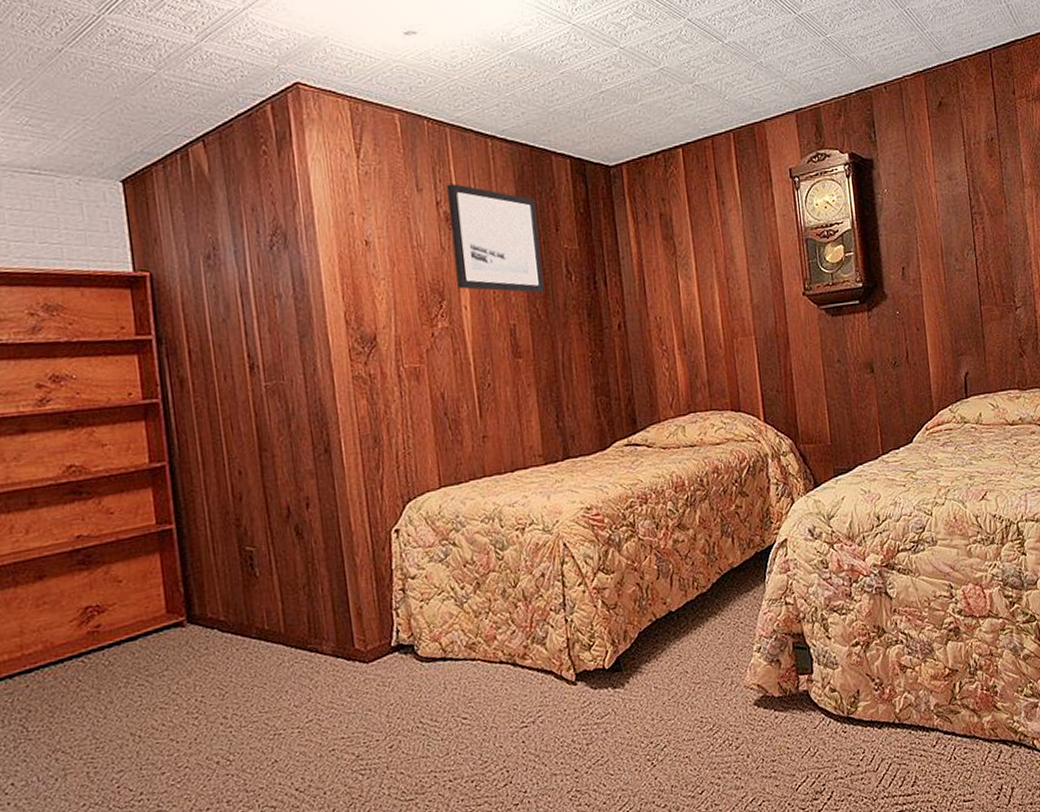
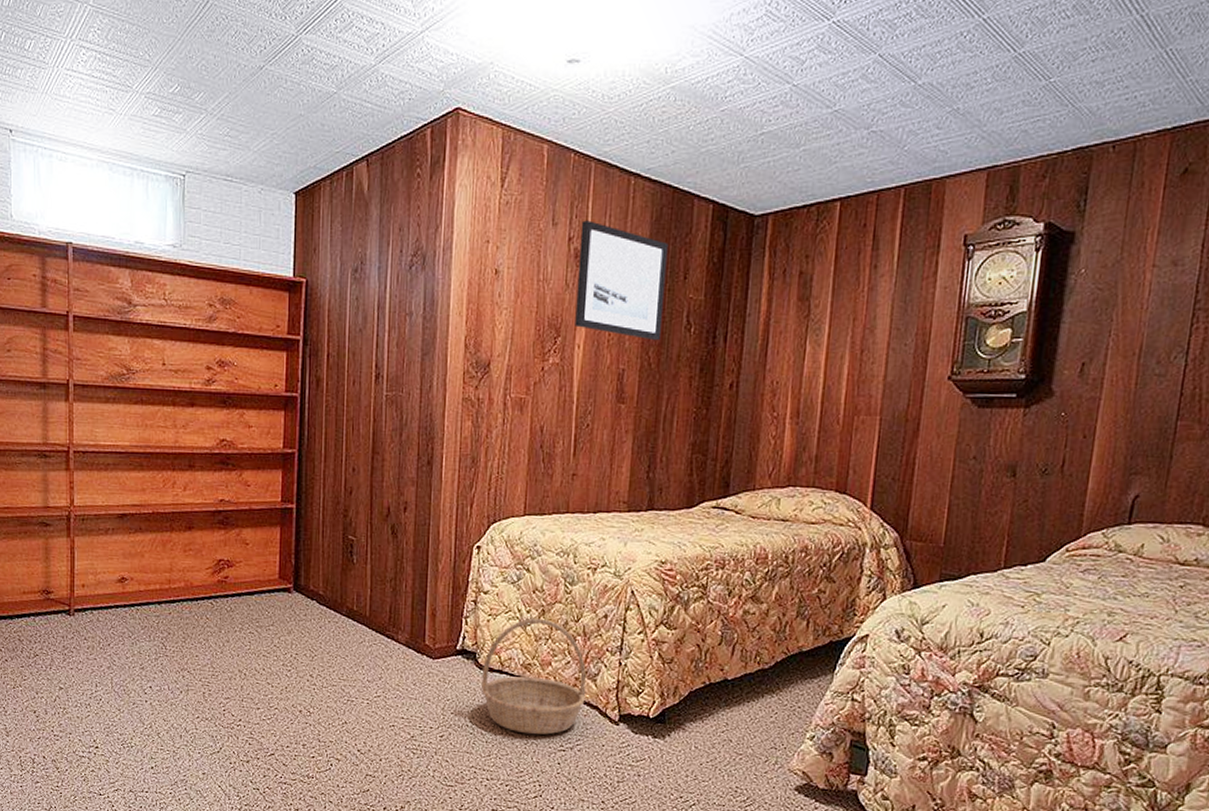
basket: none [424,591,539,721] -> present [481,618,586,735]

